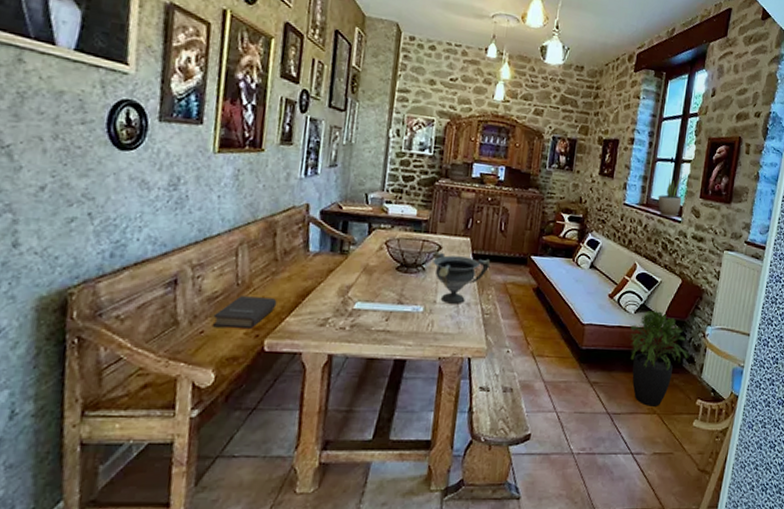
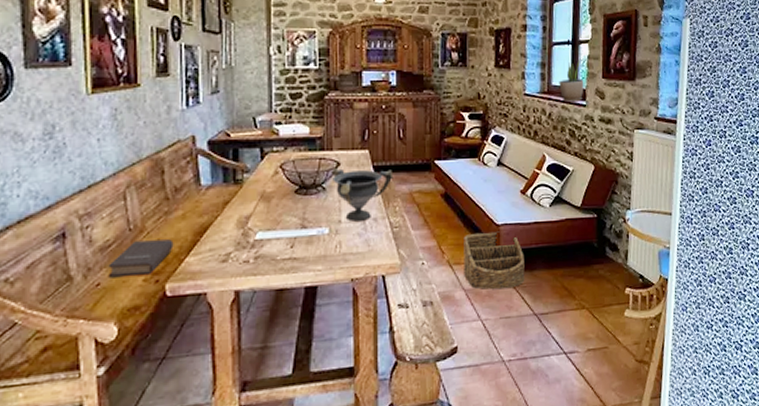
basket: none [545,329,605,386] -> present [464,231,525,290]
potted plant: present [628,309,688,406] -> none [546,200,611,302]

